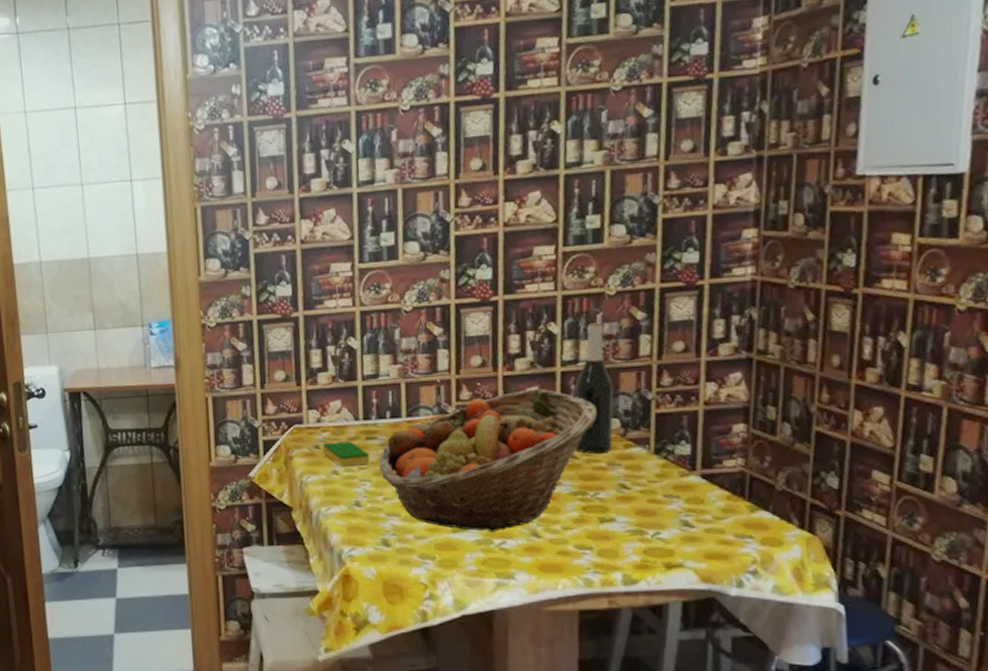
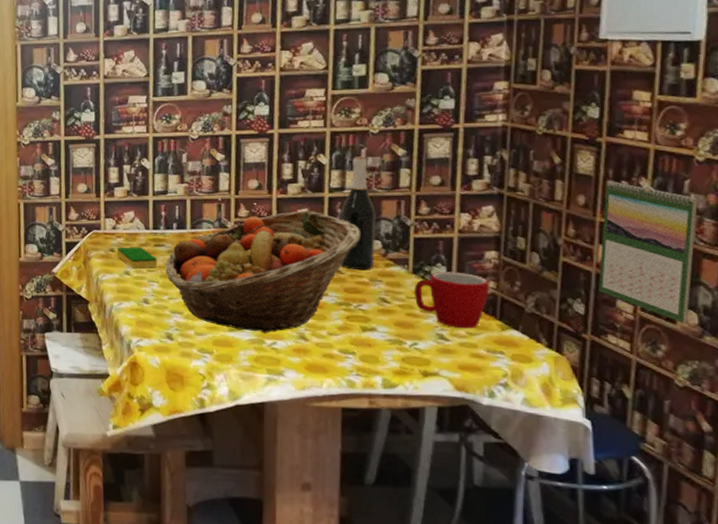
mug: none [657,449,737,513] -> present [415,272,489,329]
calendar: none [853,337,958,493] -> present [598,180,698,324]

